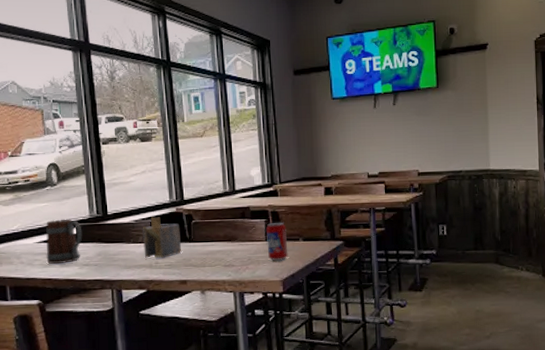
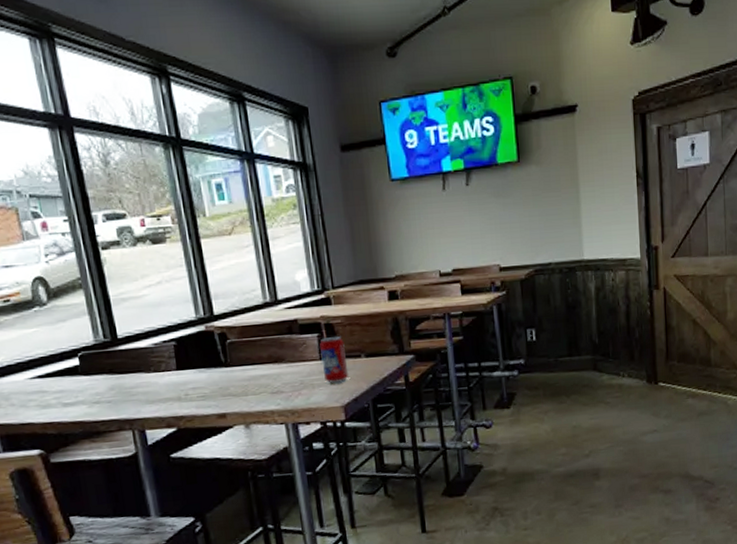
beer mug: present [46,219,83,265] -> none [38,346,88,405]
napkin holder: present [142,217,182,258] -> none [164,337,217,389]

